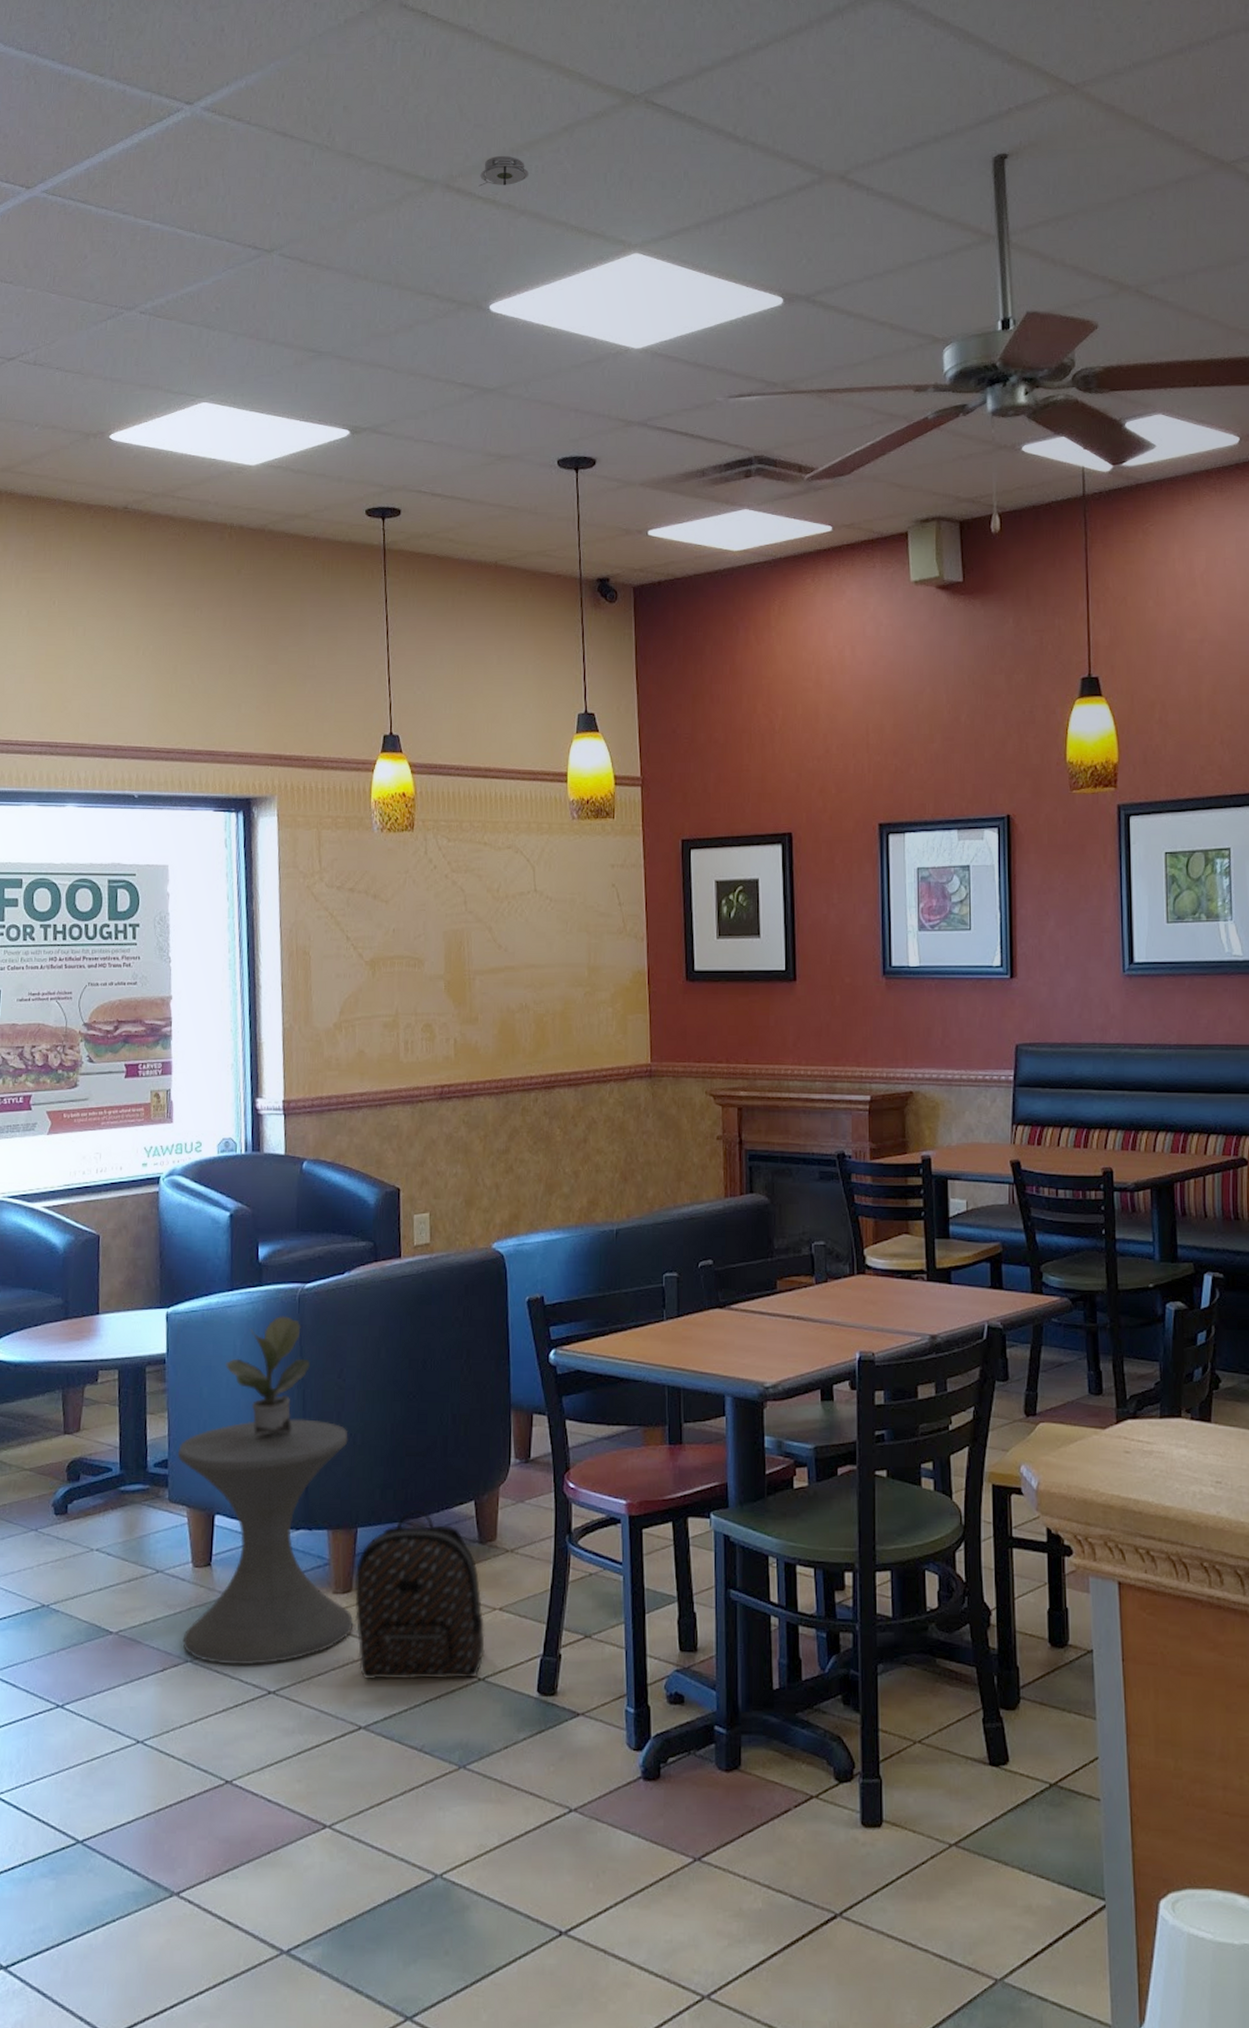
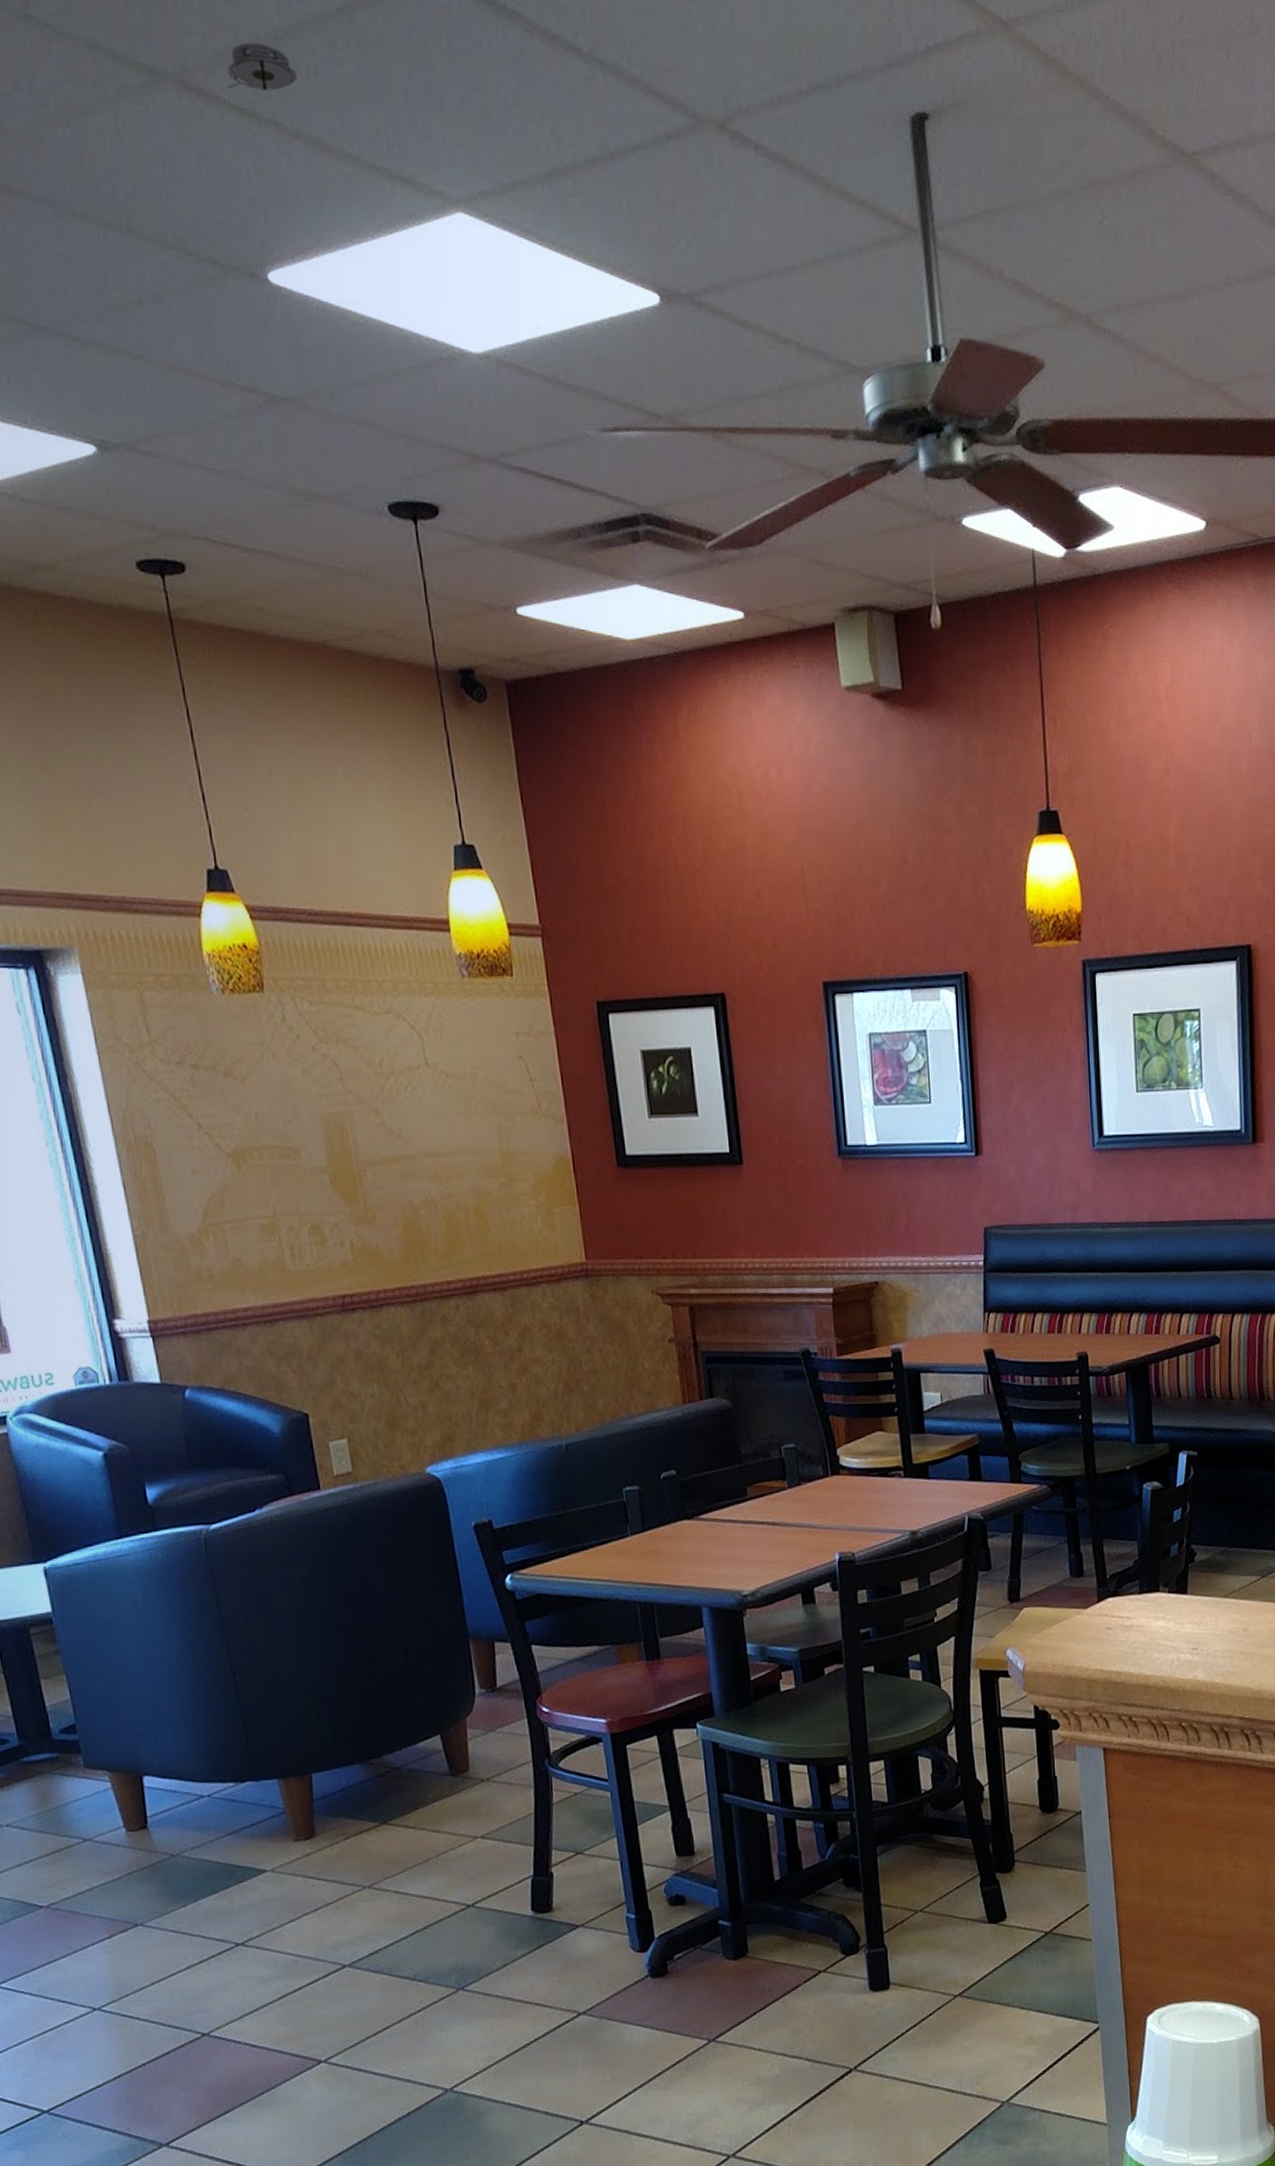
side table: present [177,1419,354,1666] -> none [85,1668,322,1924]
potted plant: present [224,1316,310,1434] -> none [126,1561,230,1689]
backpack: present [354,1509,486,1680] -> none [317,1748,472,1921]

